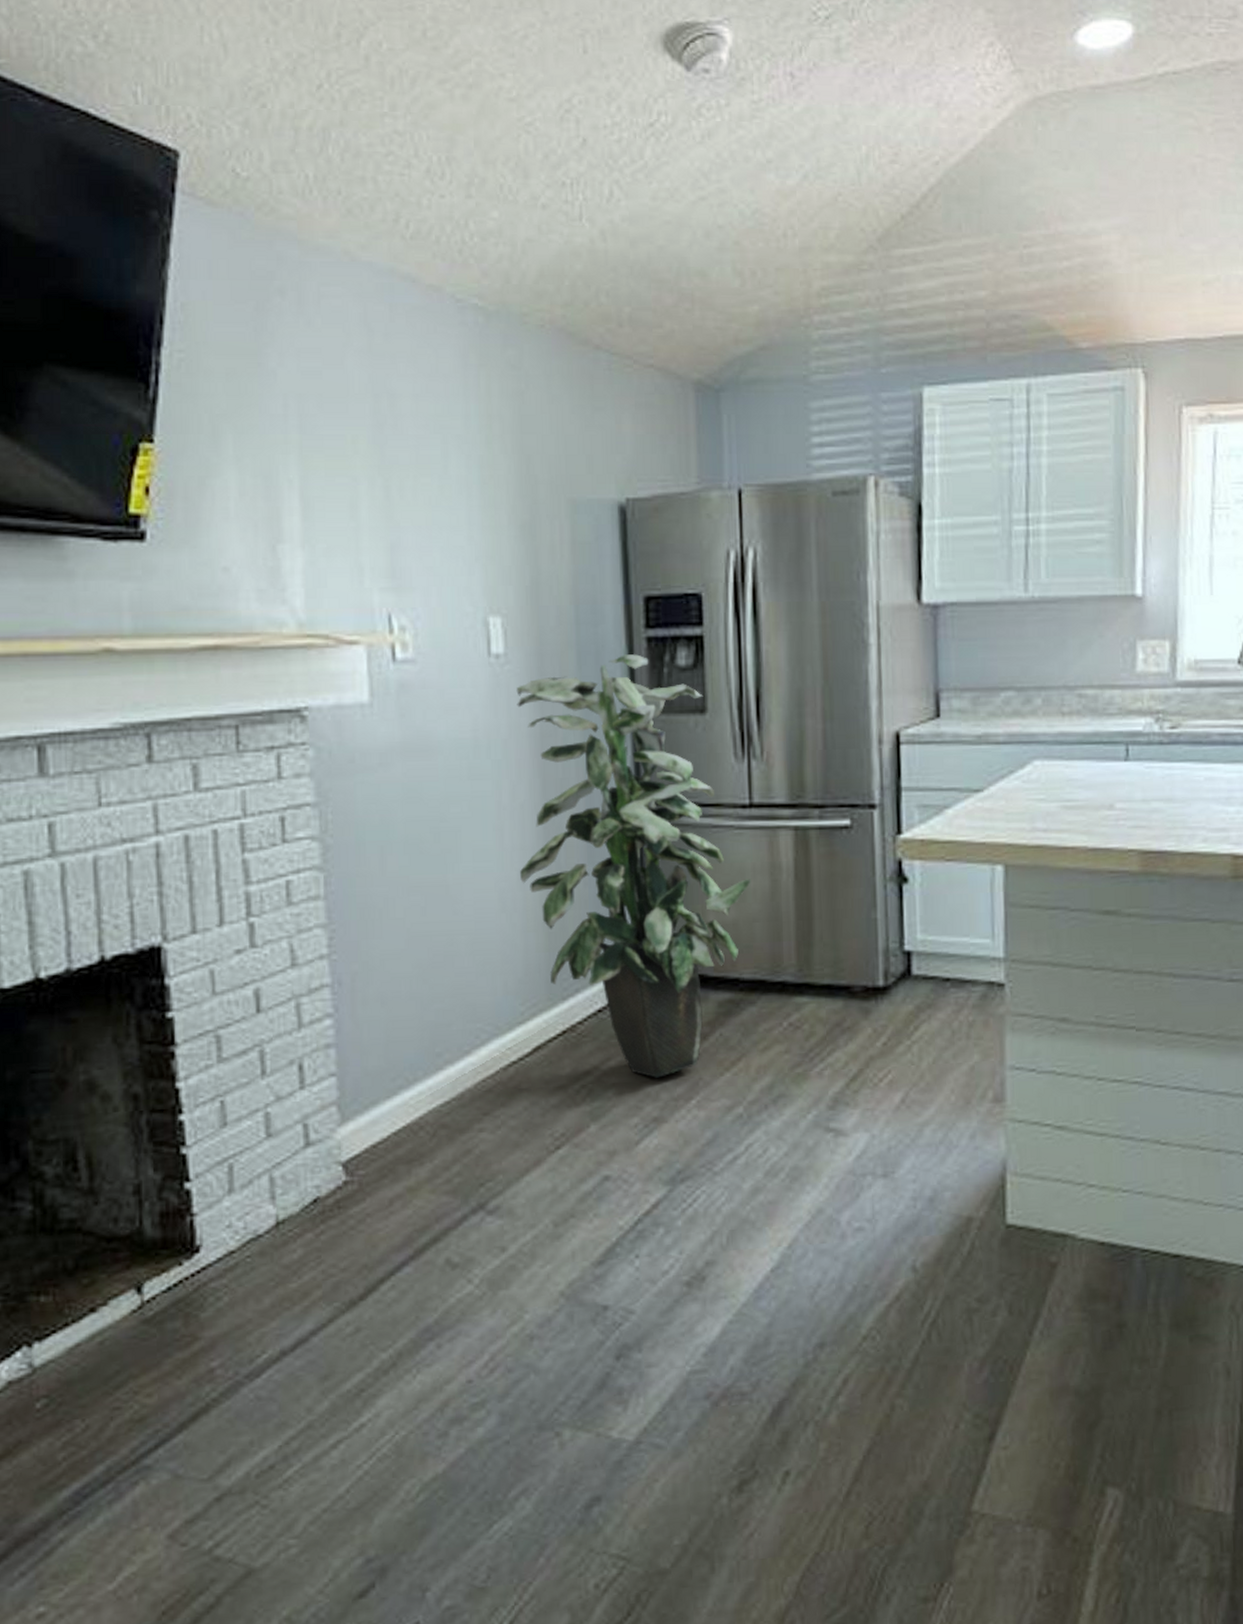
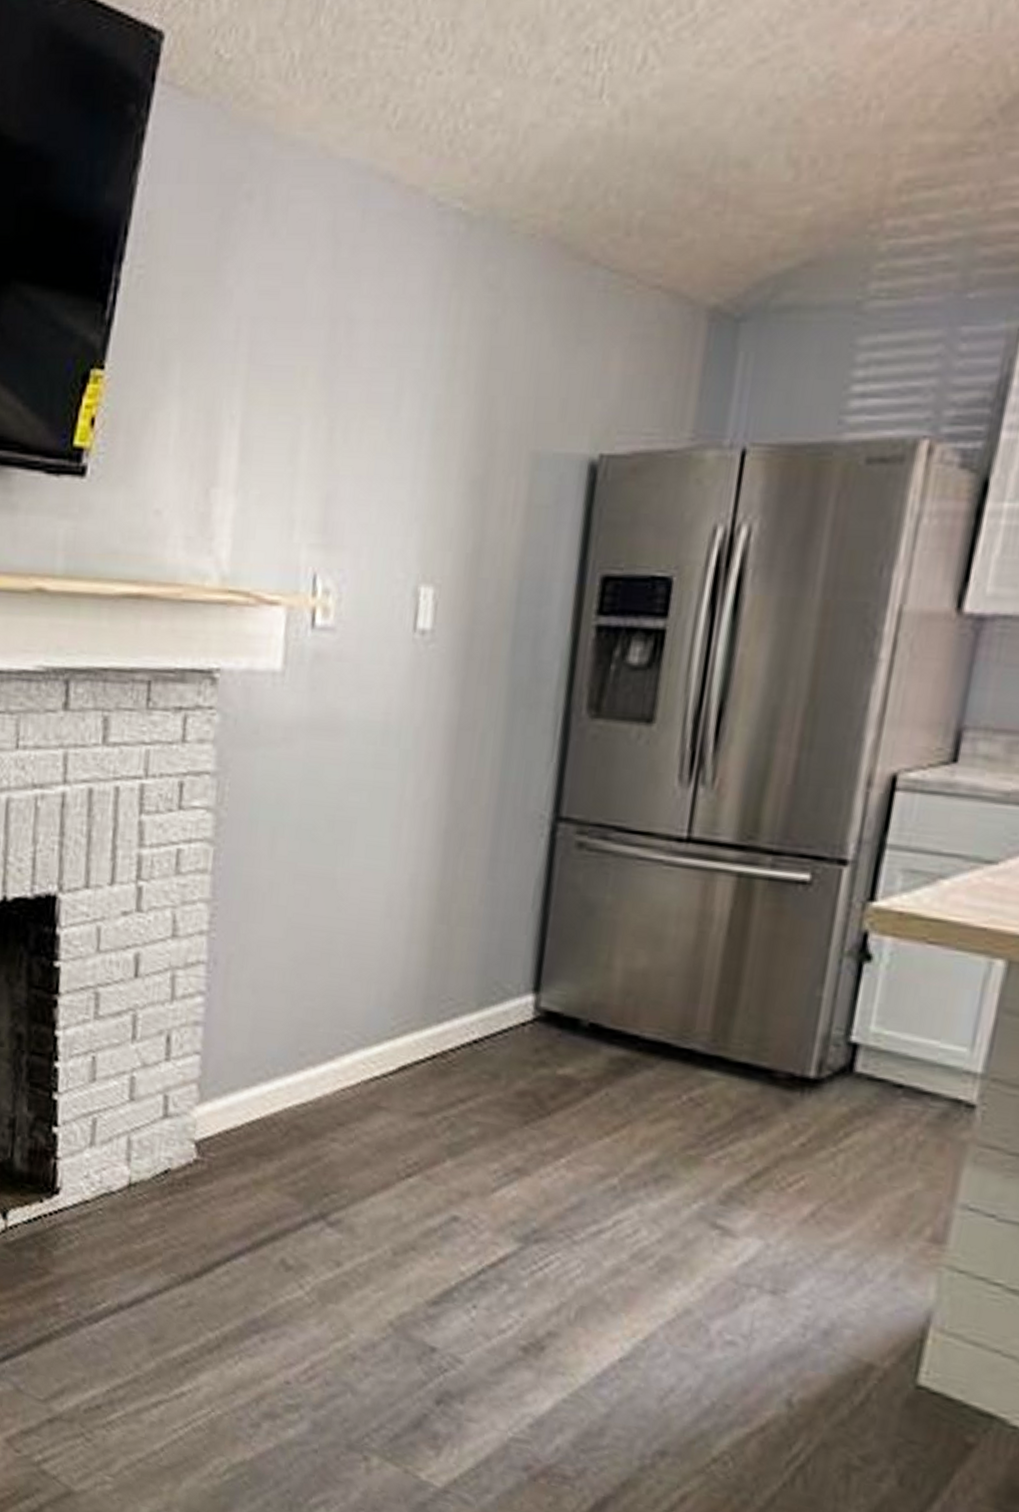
indoor plant: present [516,654,751,1078] -> none [412,644,673,1127]

